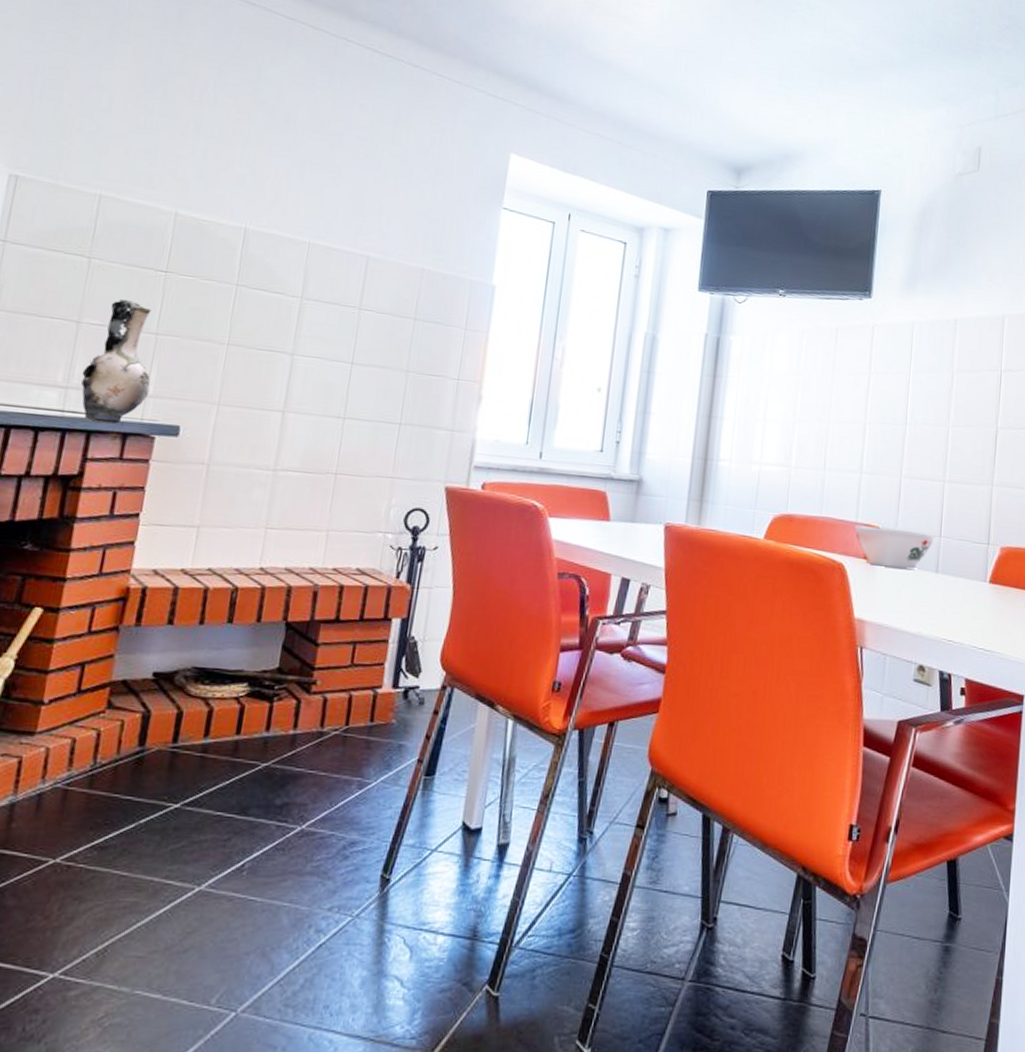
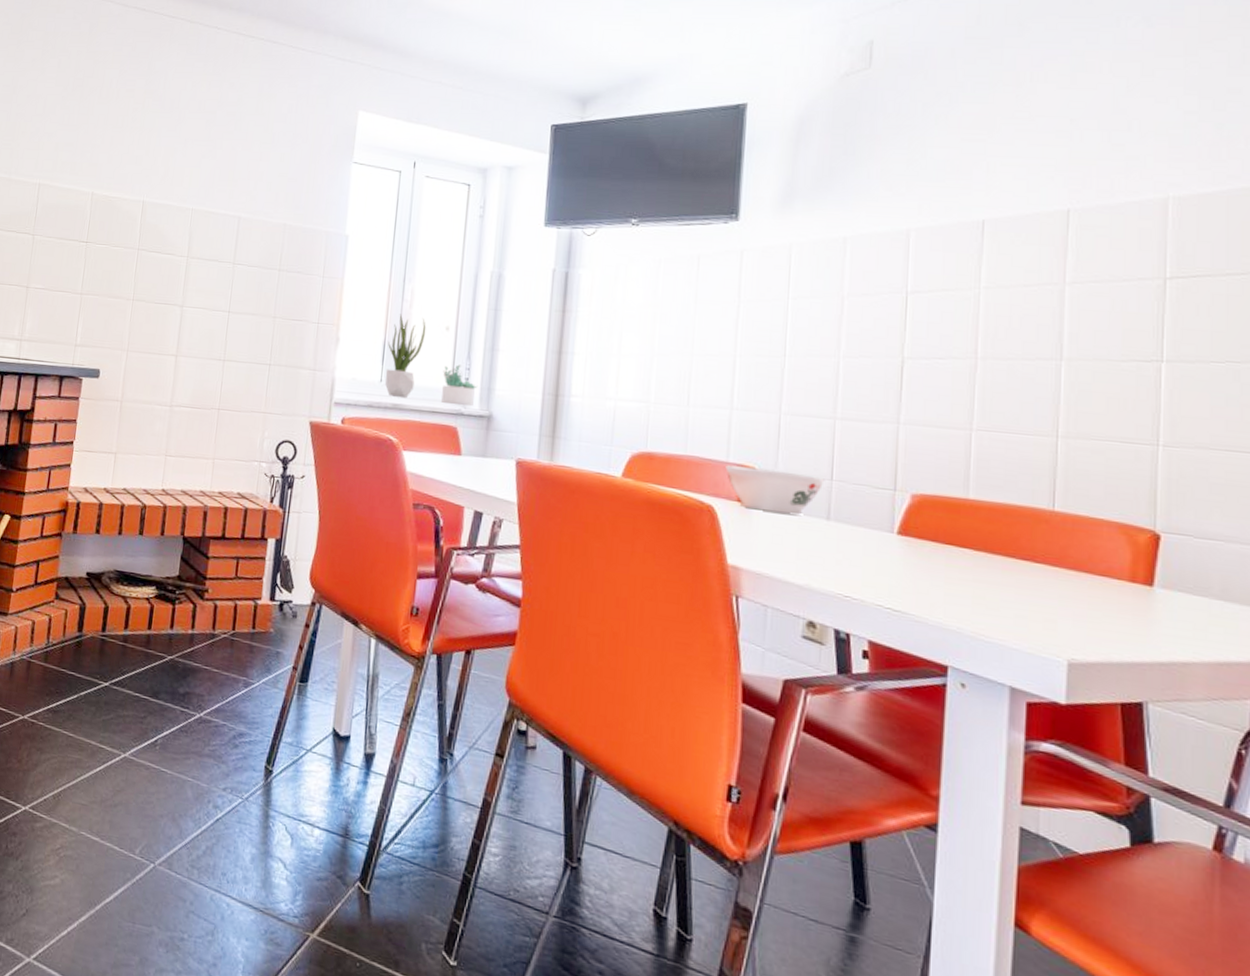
decorative vase: present [81,299,152,424] -> none [31,266,78,369]
potted plant: none [531,372,577,463] -> present [385,314,426,399]
succulent plant: none [591,427,629,471] -> present [441,364,478,407]

